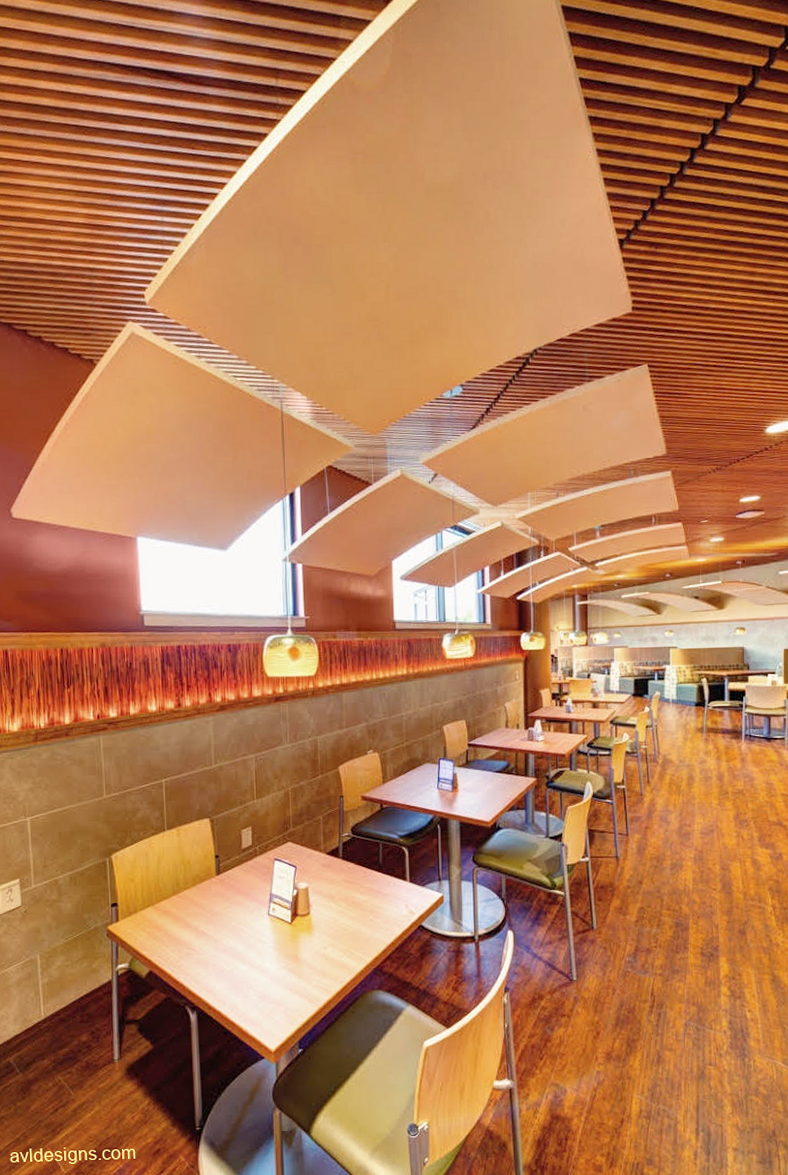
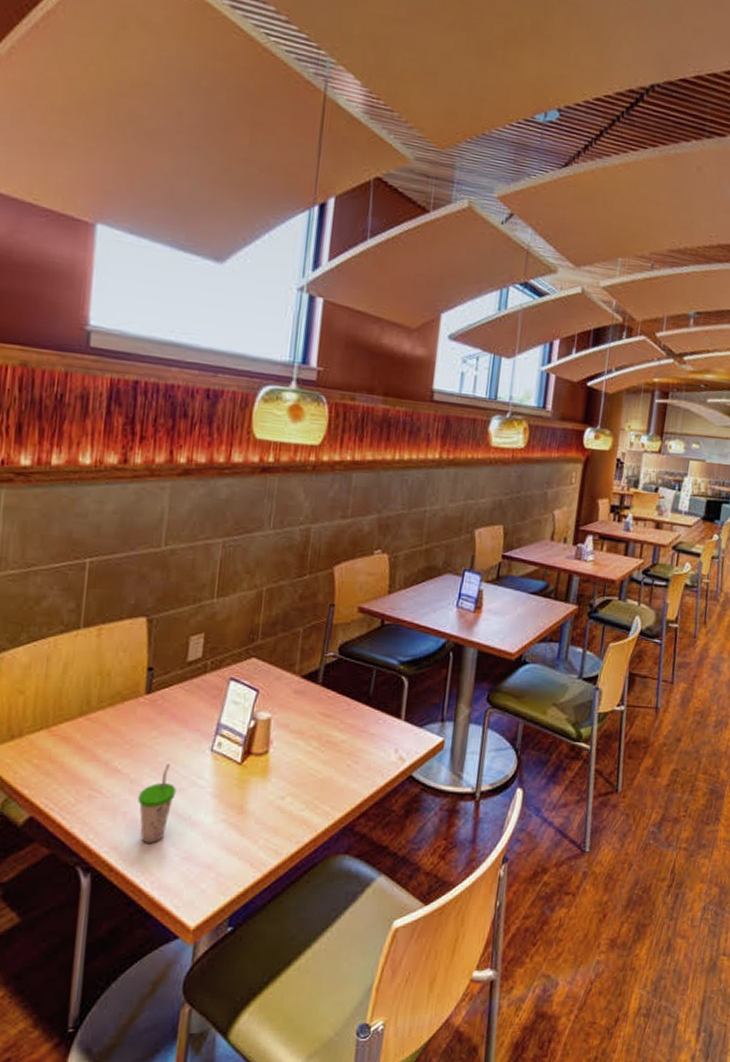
cup: none [221,927,248,988] -> present [138,764,177,844]

